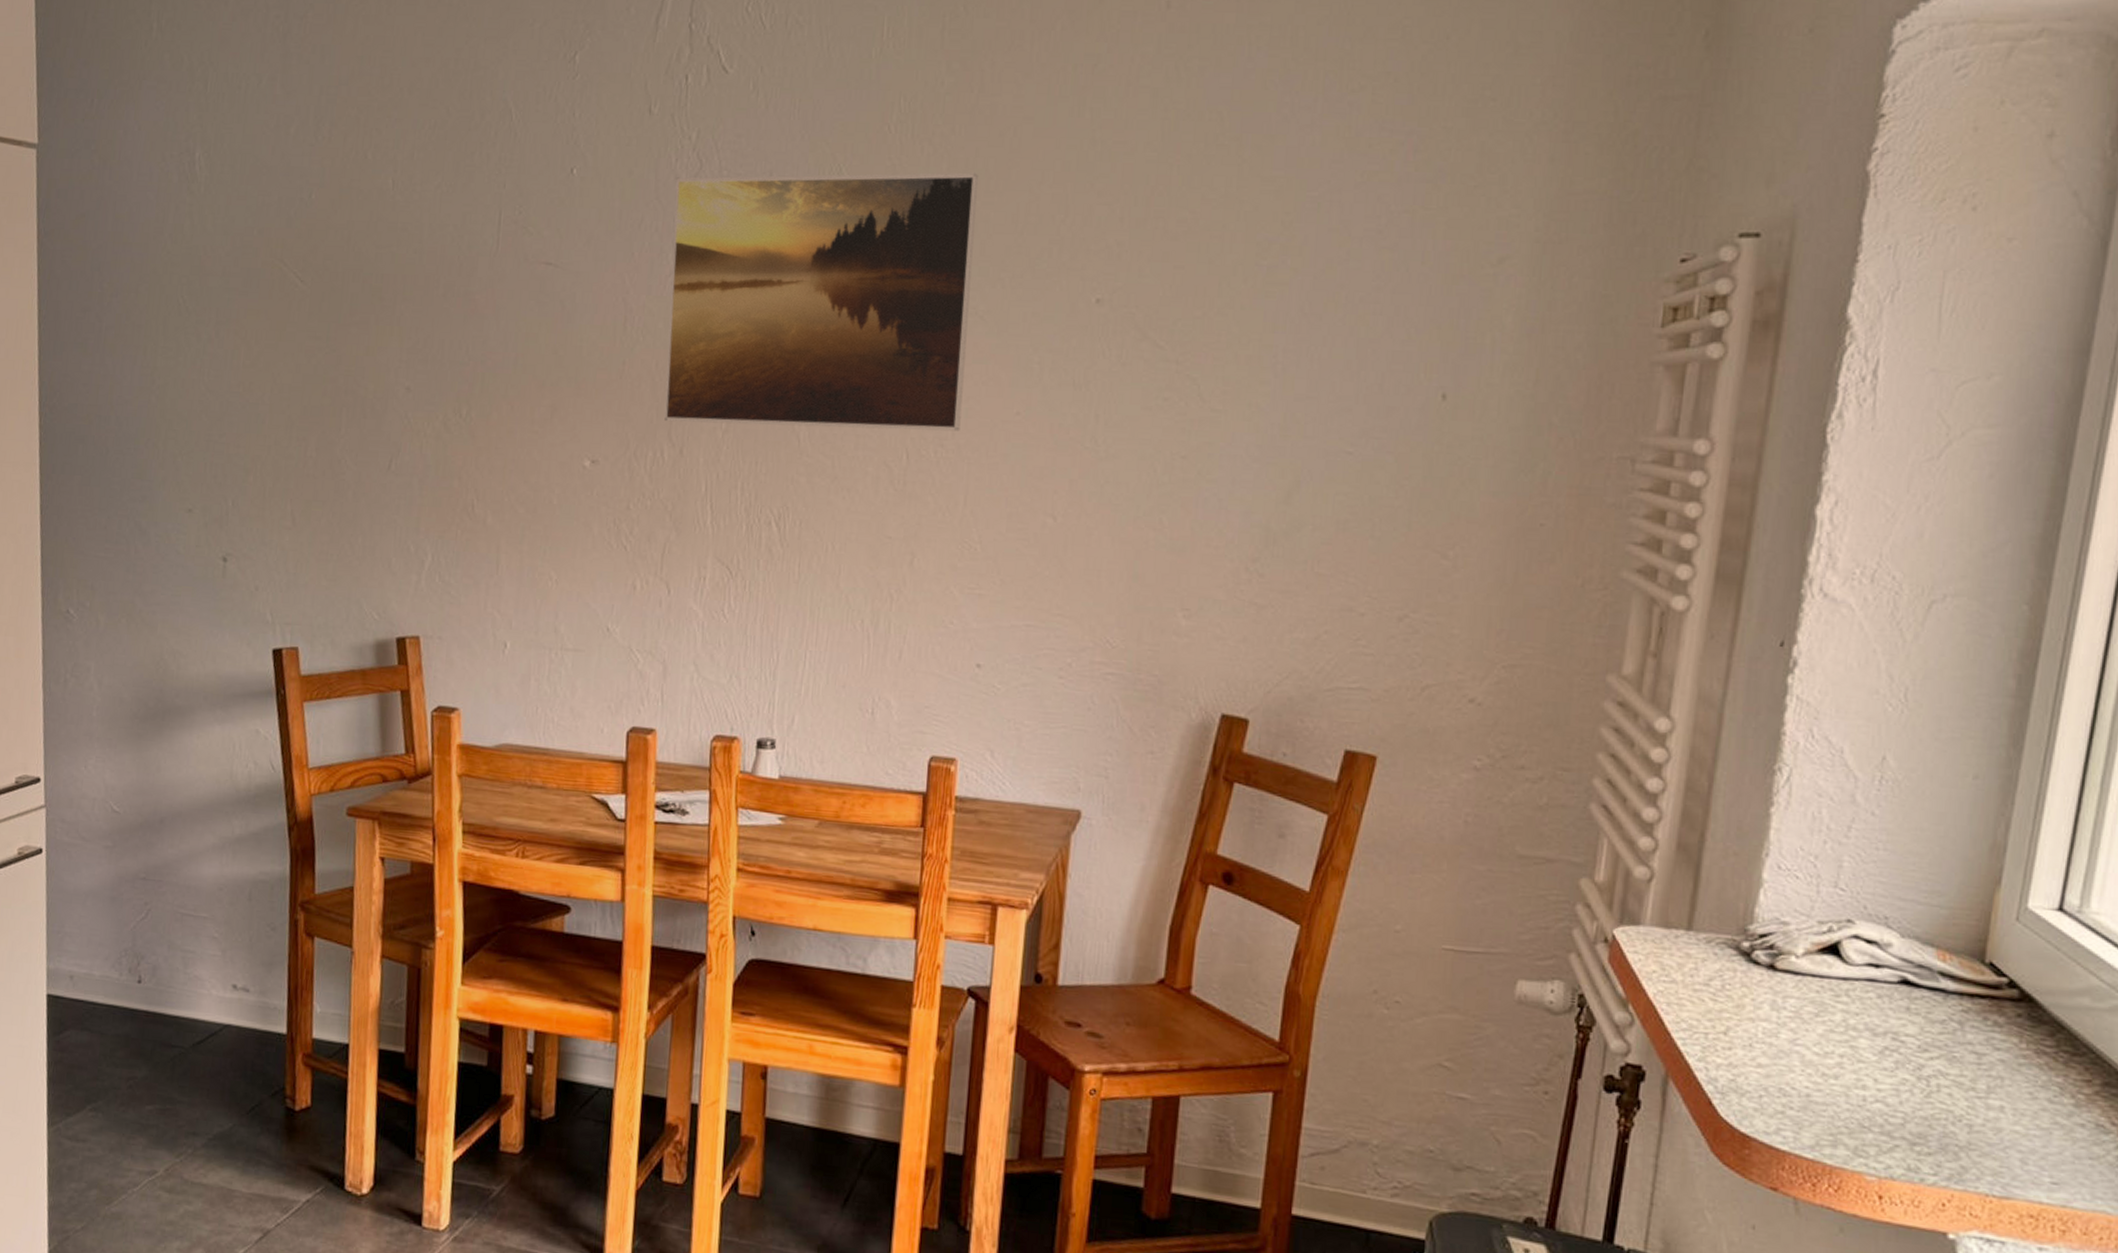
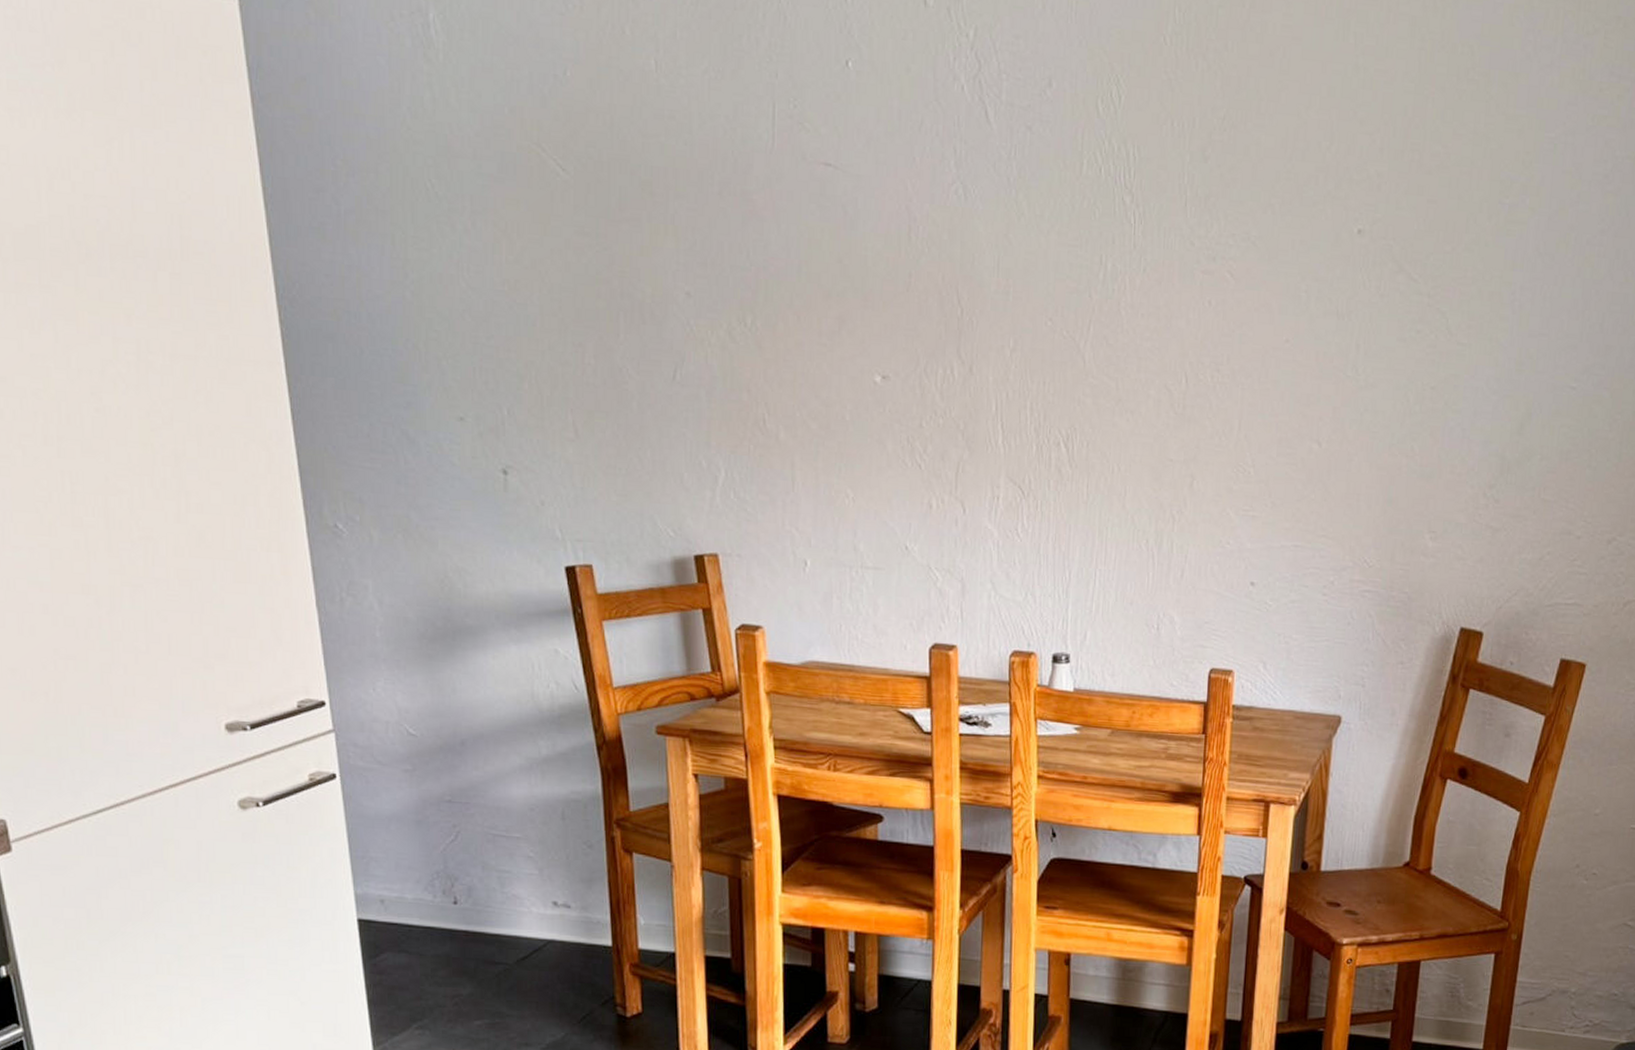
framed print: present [664,172,978,432] -> none [952,78,1250,357]

